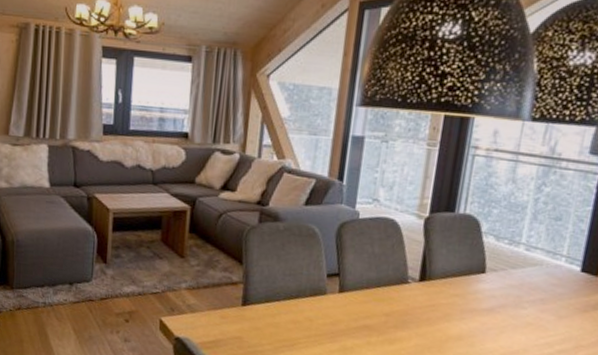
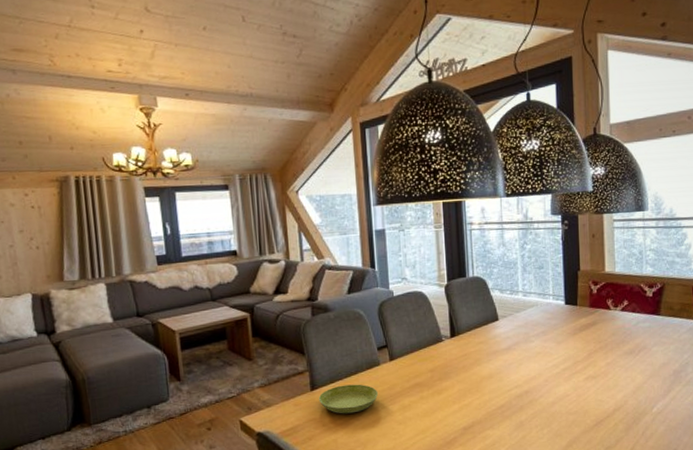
saucer: none [248,307,318,342] -> present [318,384,379,414]

